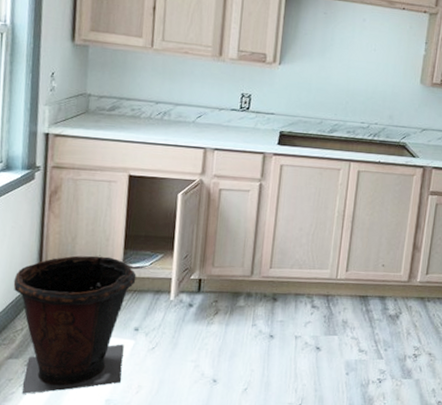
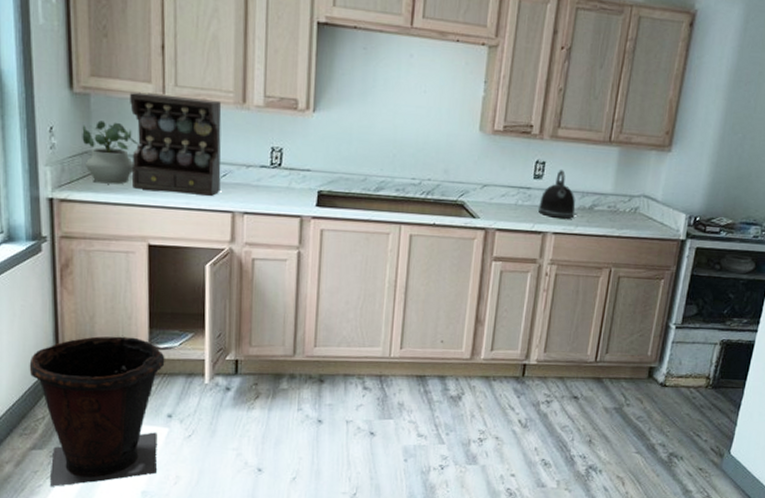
potted plant: none [78,68,127,123] -> present [82,120,138,185]
spice rack: none [119,45,201,134] -> present [130,92,222,196]

